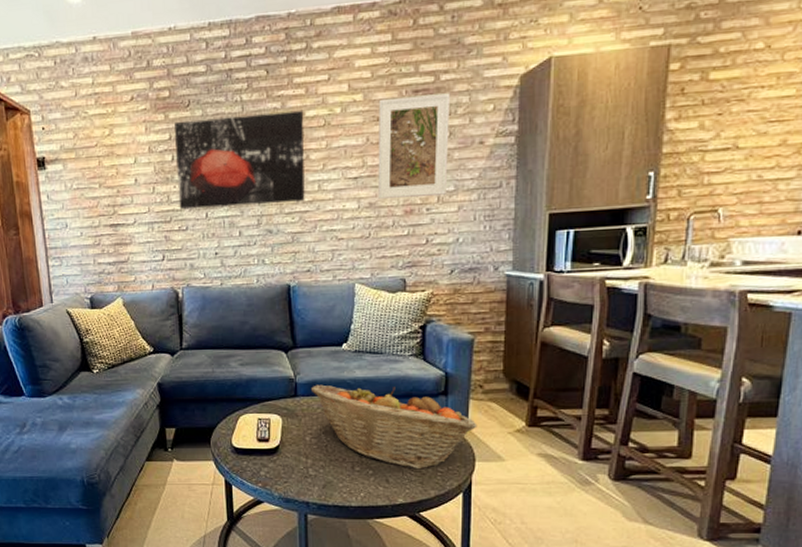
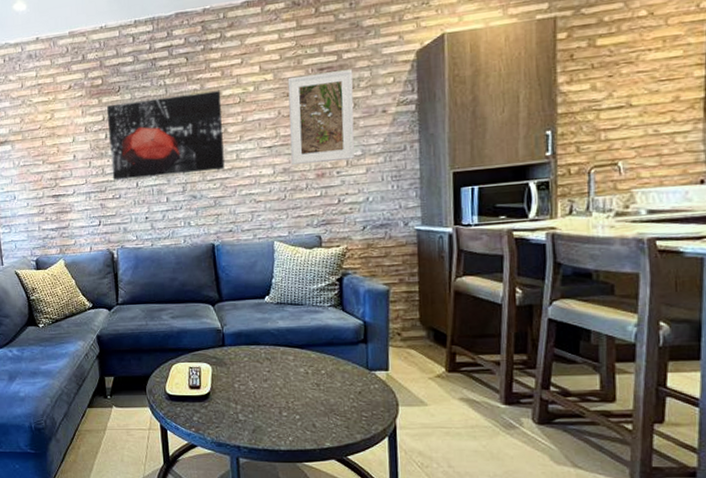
fruit basket: present [310,384,477,470] -> none [237,334,398,415]

